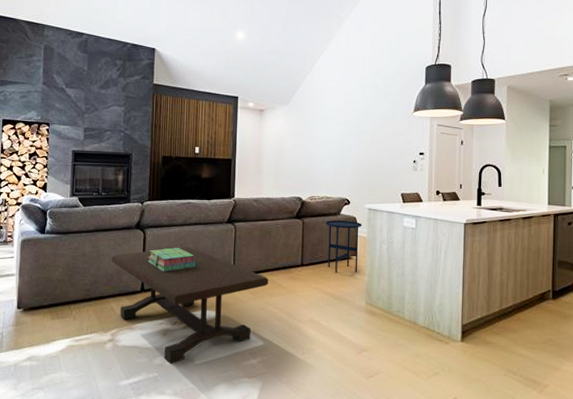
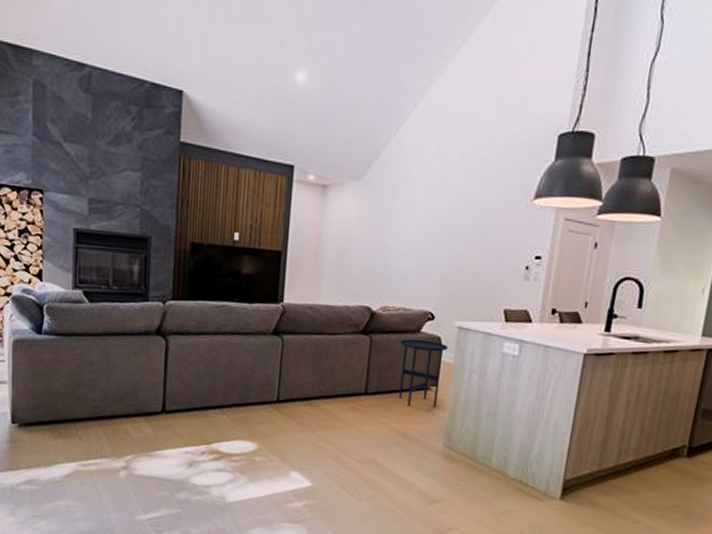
coffee table: present [111,246,269,364] -> none [125,360,322,500]
stack of books: present [148,248,197,272] -> none [171,361,232,391]

